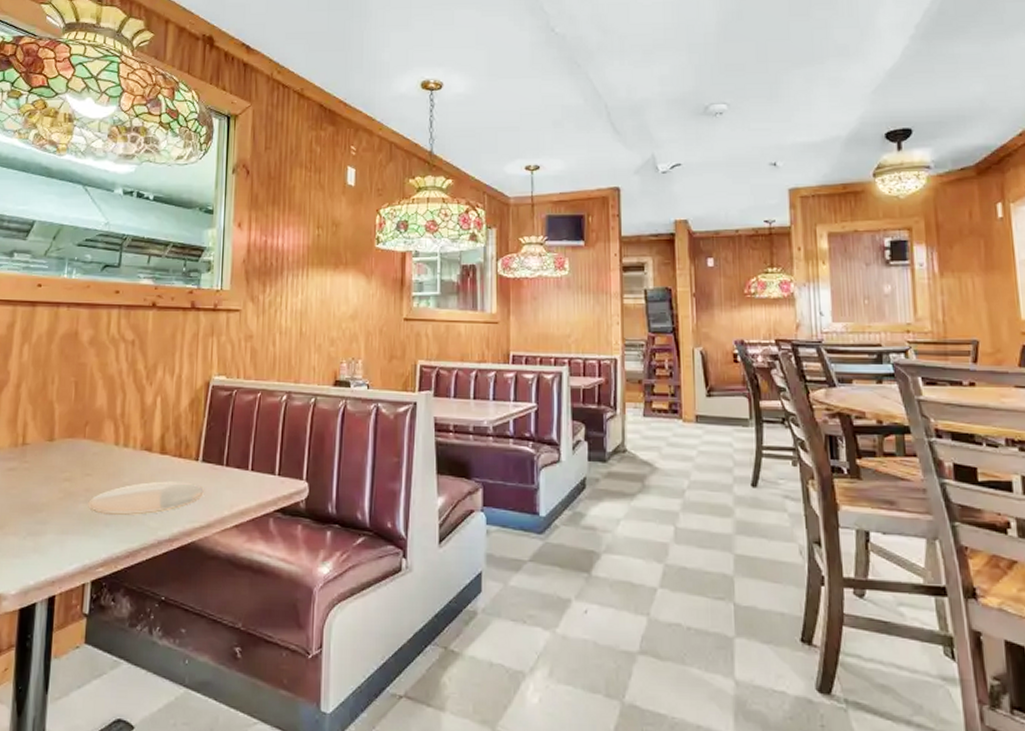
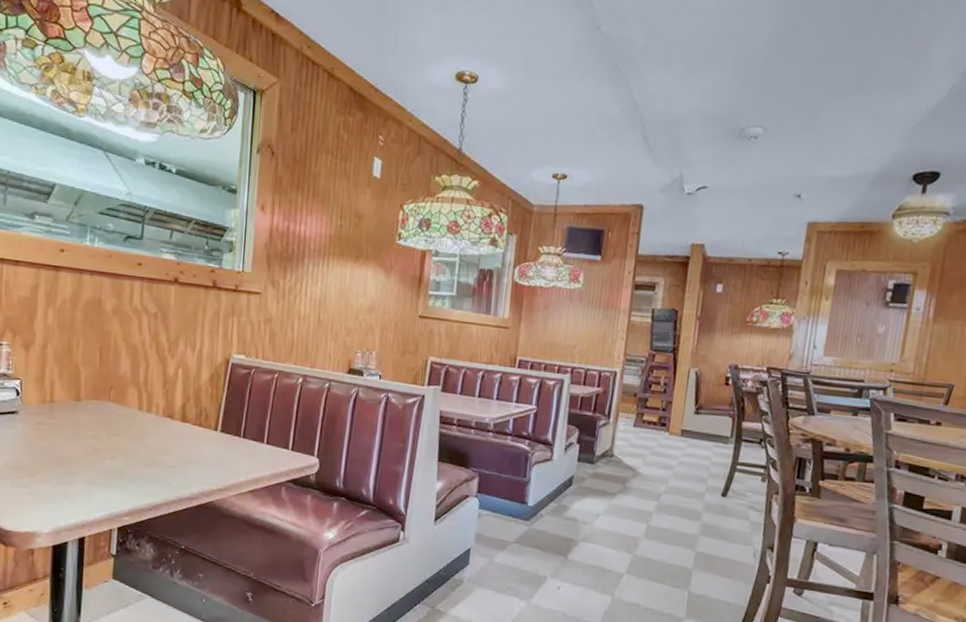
plate: present [88,481,205,516] -> none [114,446,223,475]

